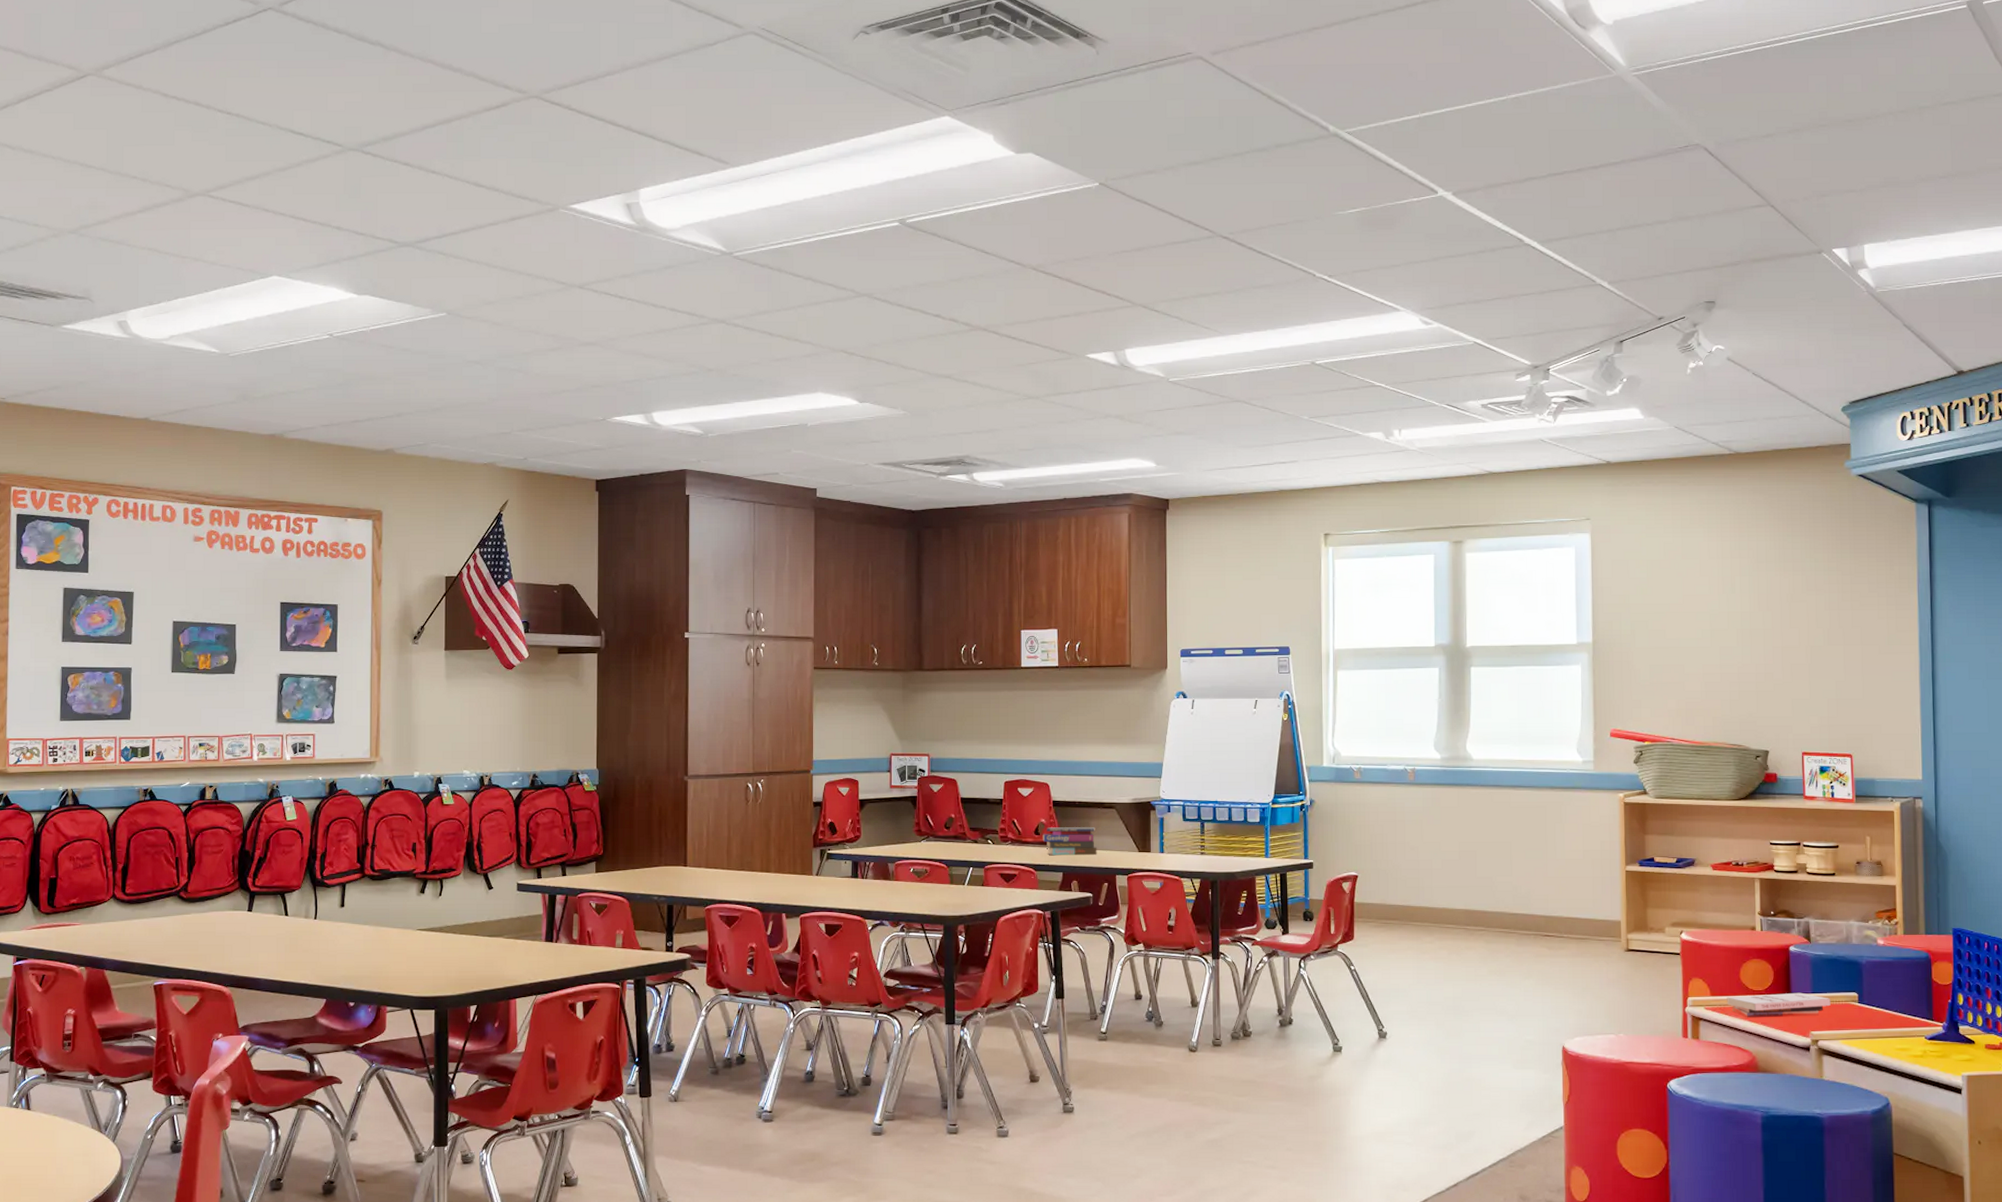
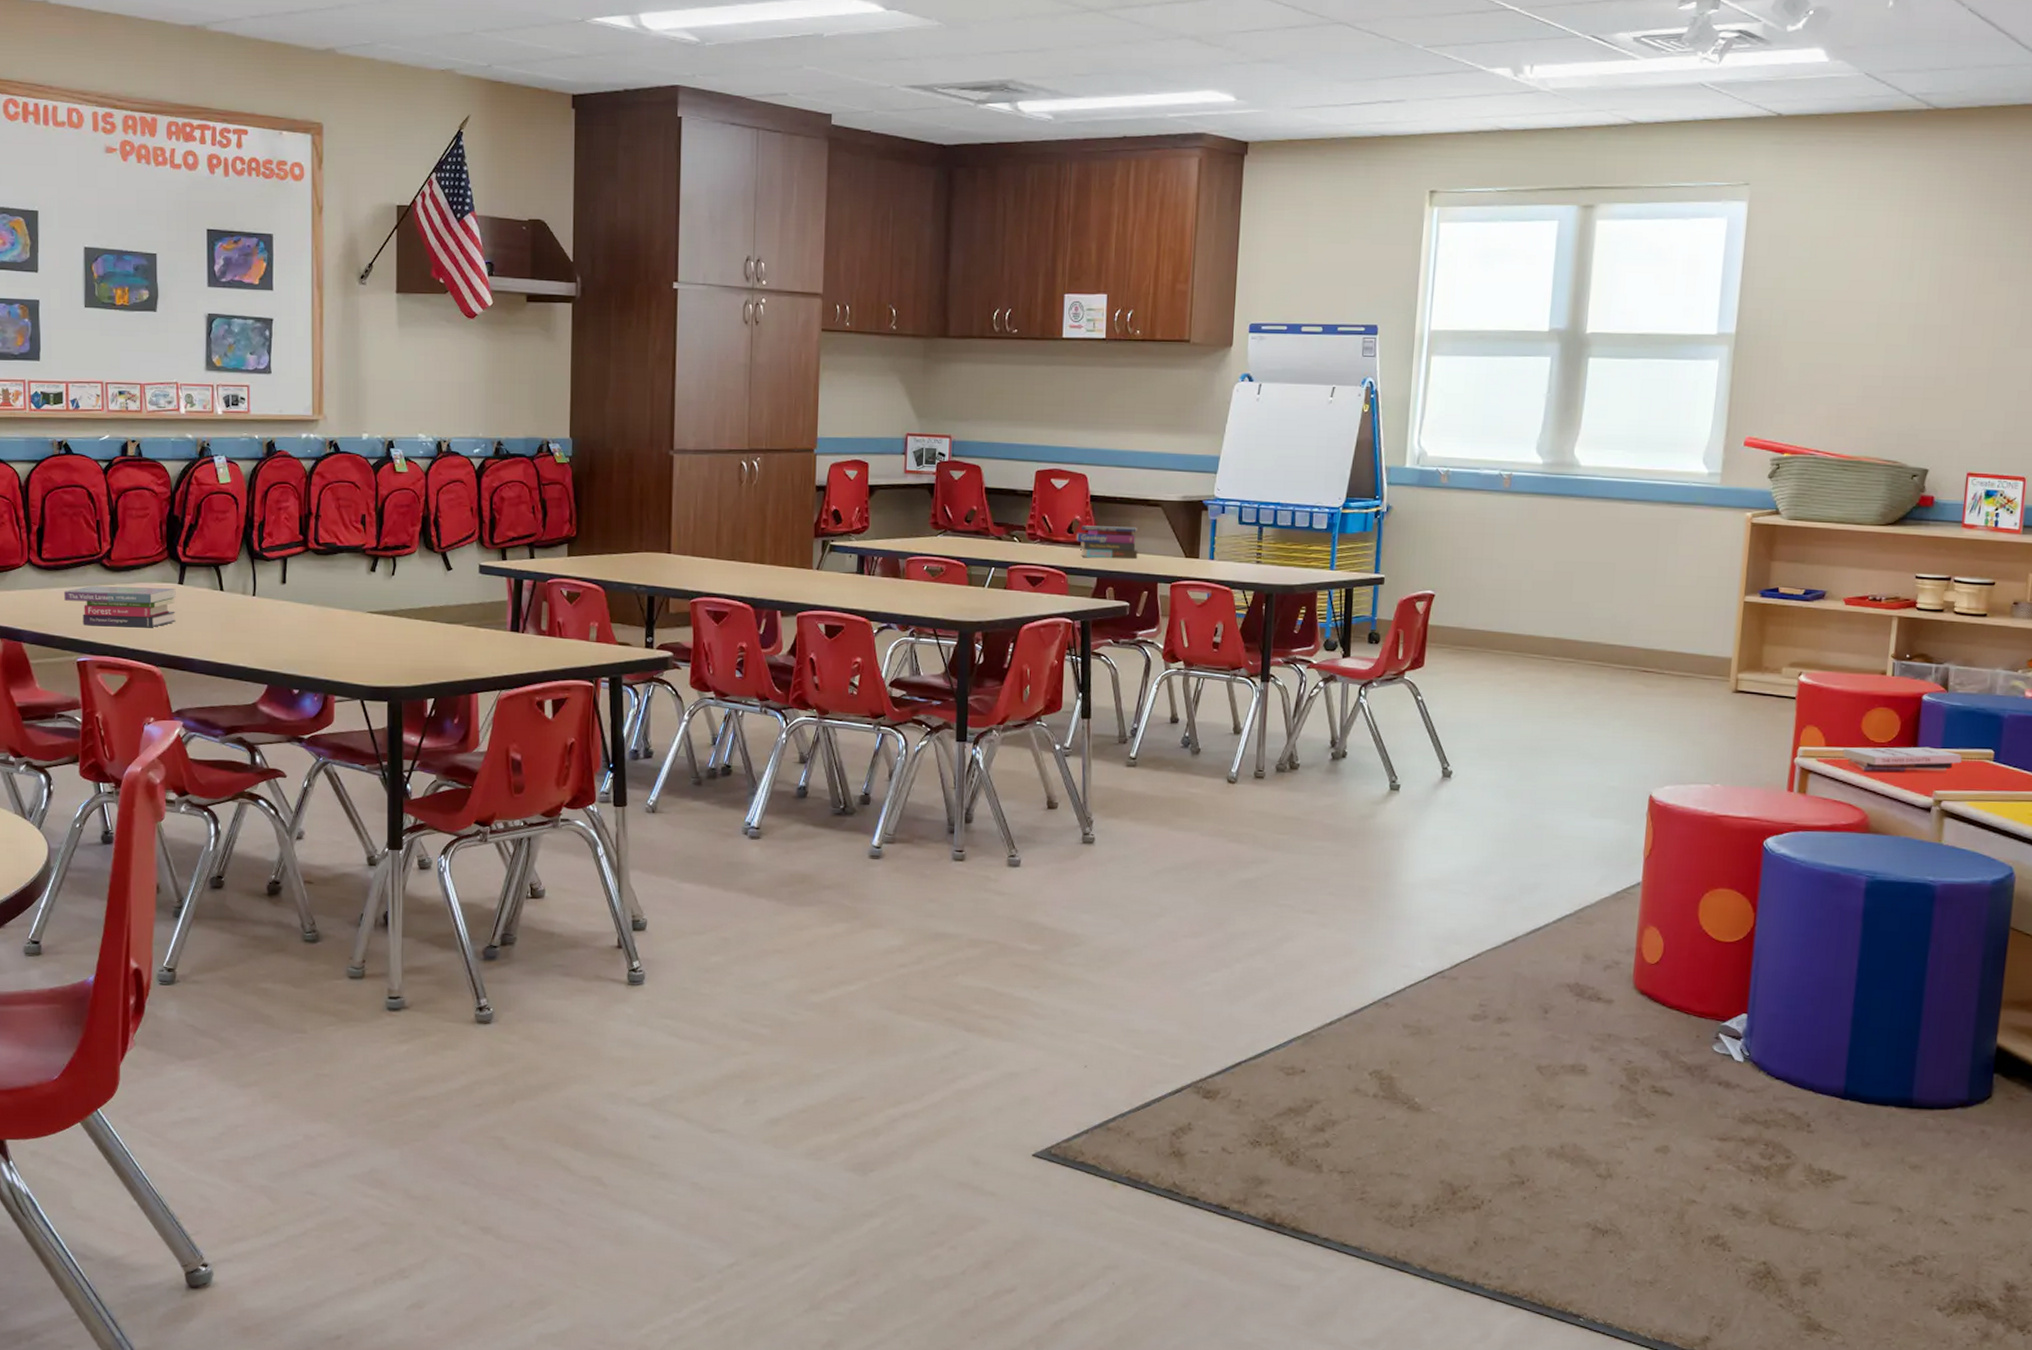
books: none [144,915,245,952] -> present [64,586,176,628]

